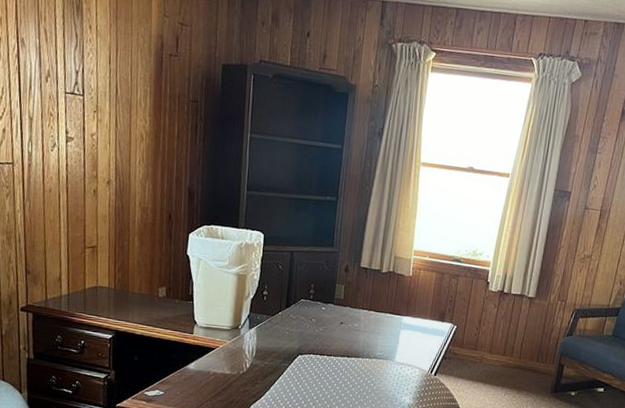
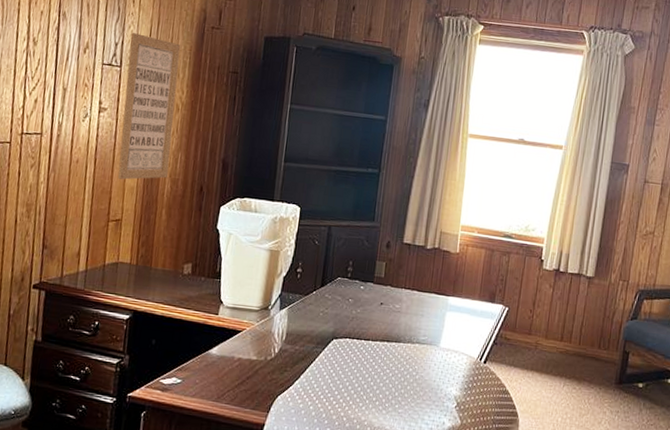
wall art: none [89,60,141,208] -> present [117,33,181,180]

